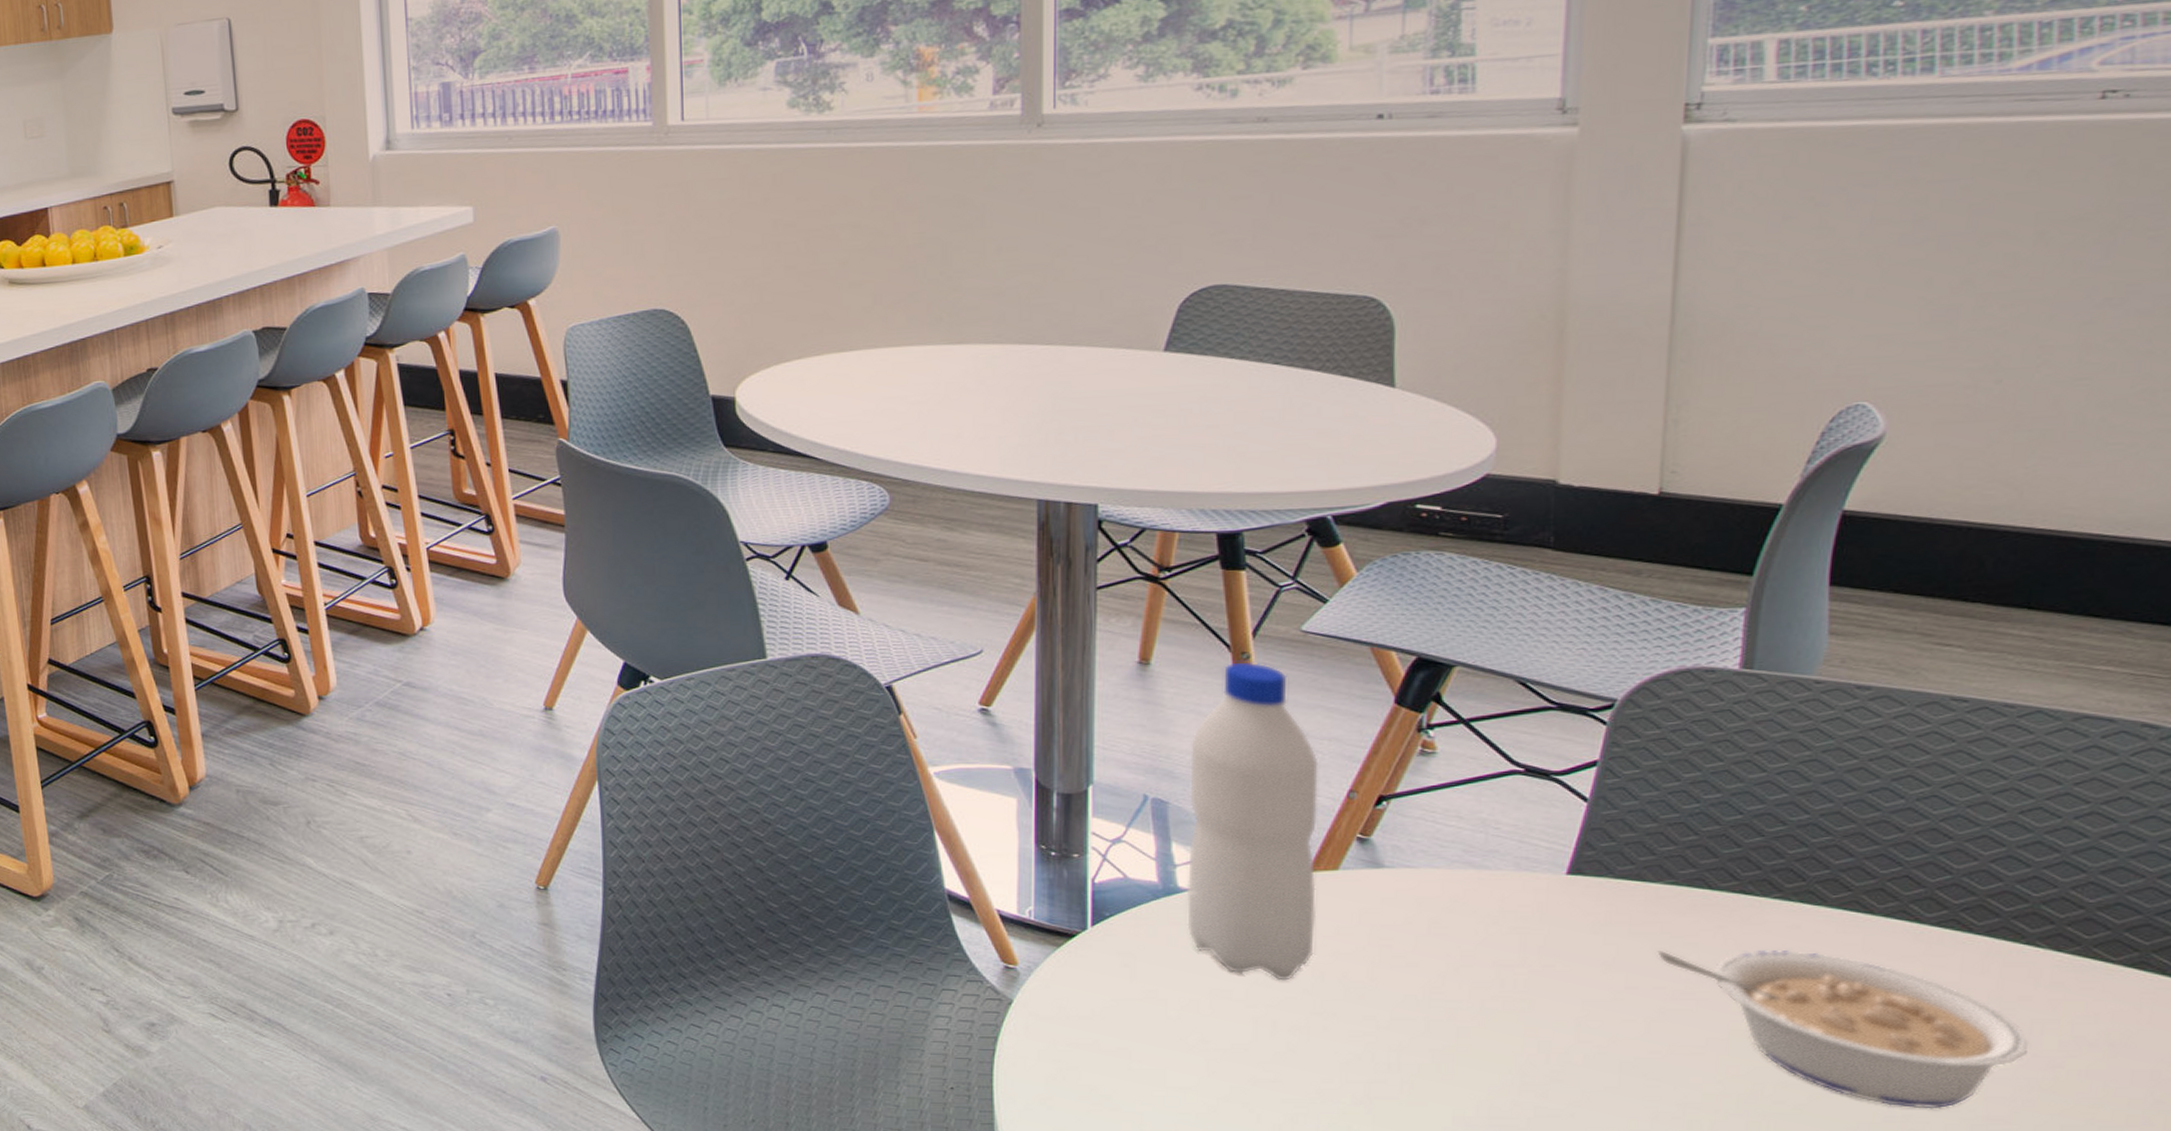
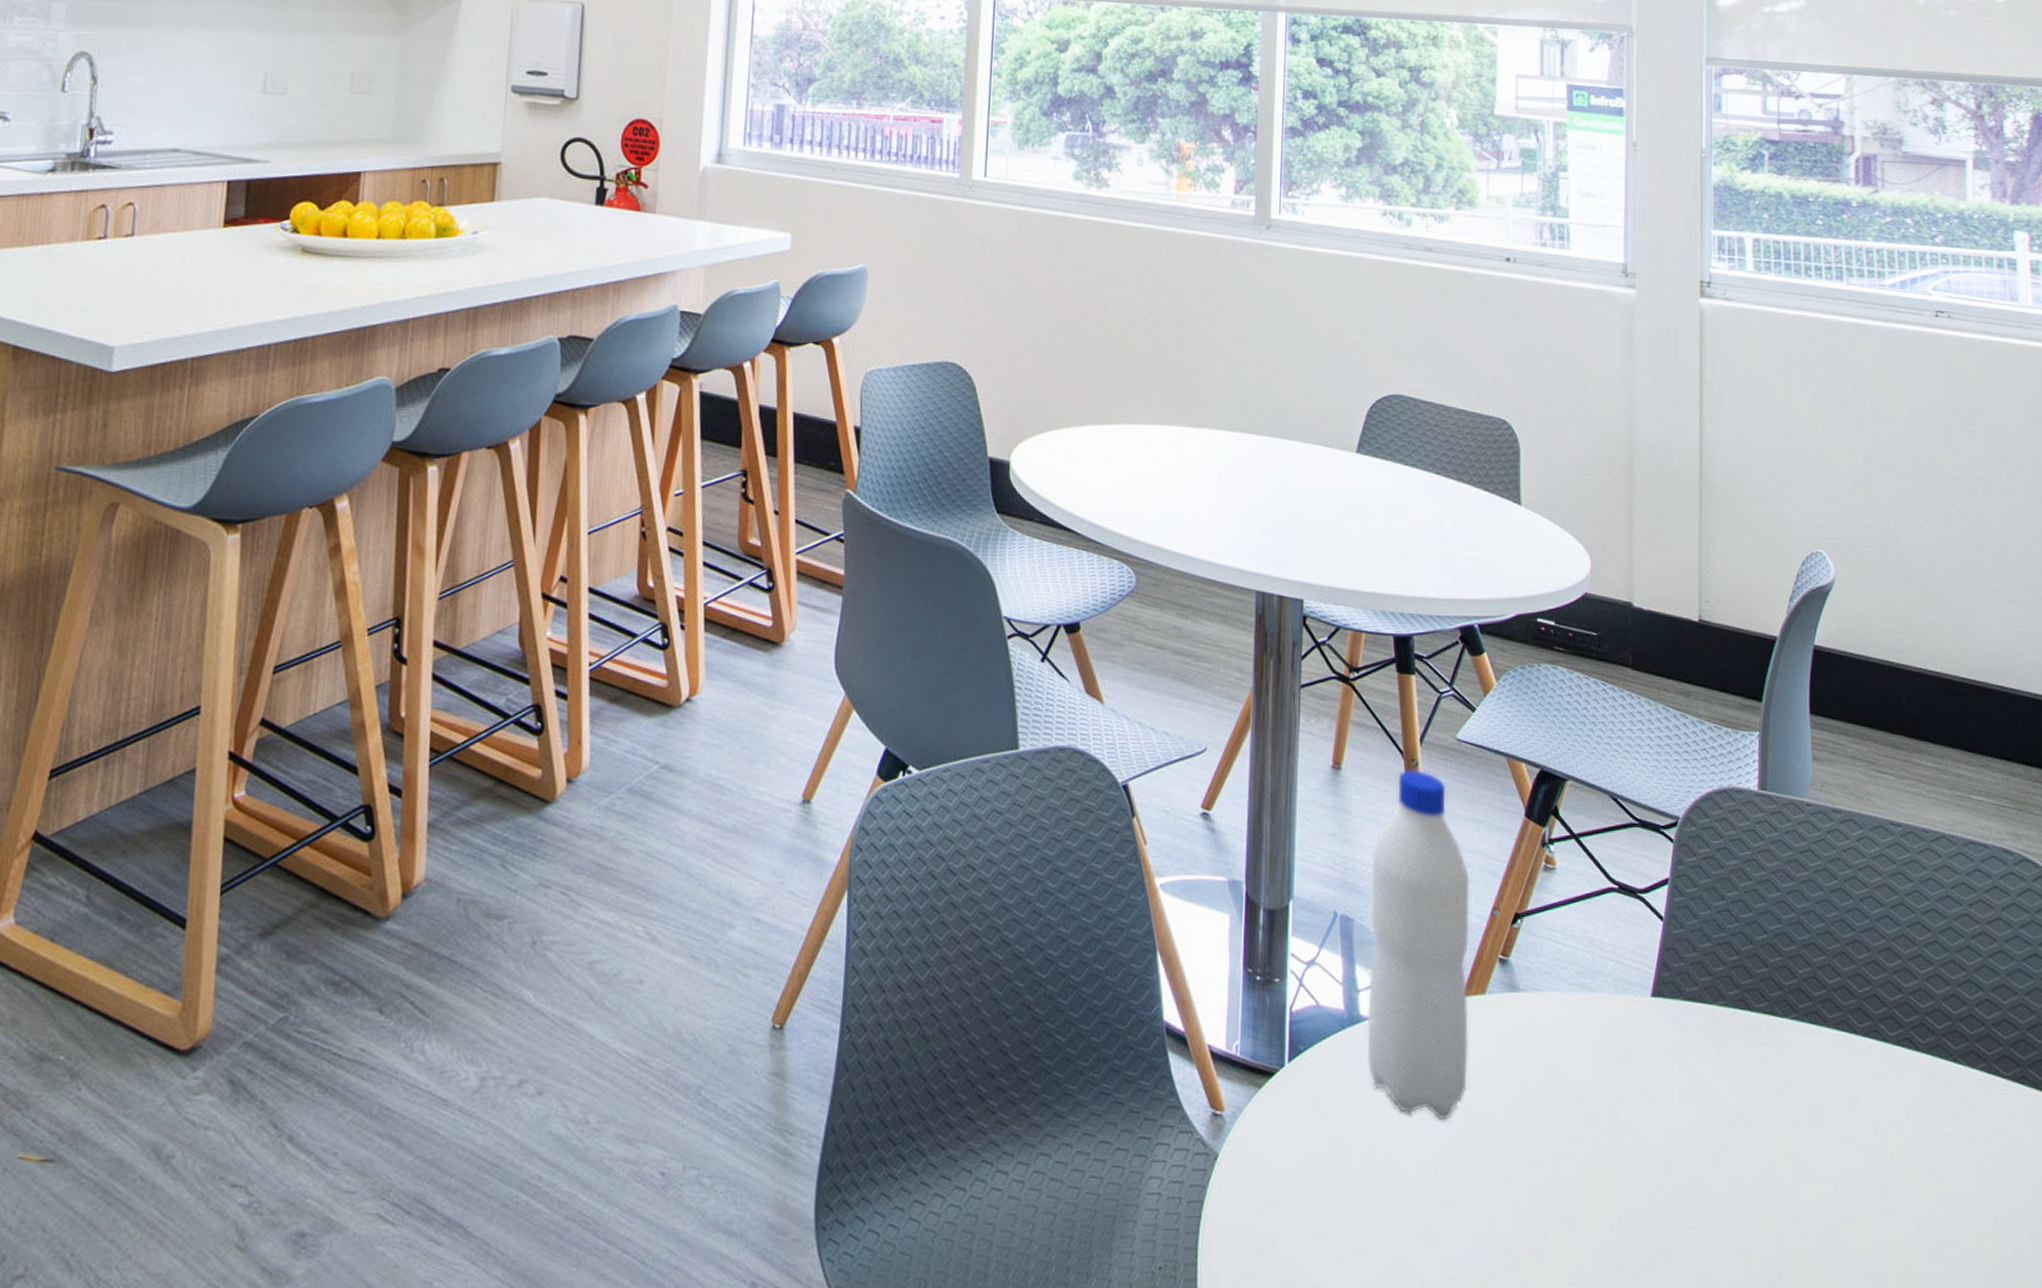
legume: present [1657,951,2030,1109] -> none [1716,1073,1963,1236]

